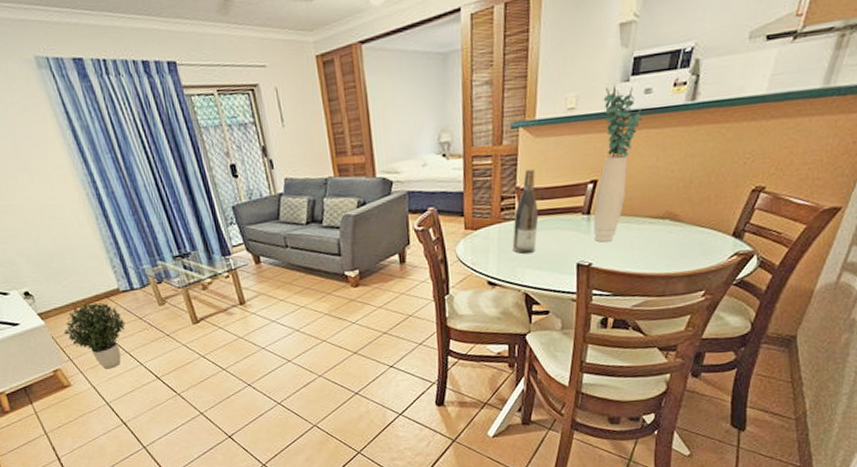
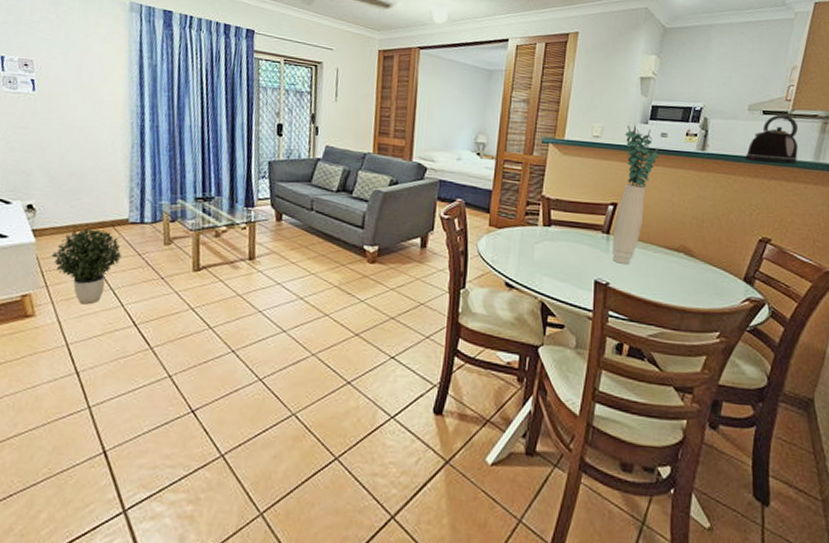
wine bottle: present [512,169,539,254] -> none [533,181,561,261]
kettle: none [742,35,807,101] -> present [745,114,798,164]

